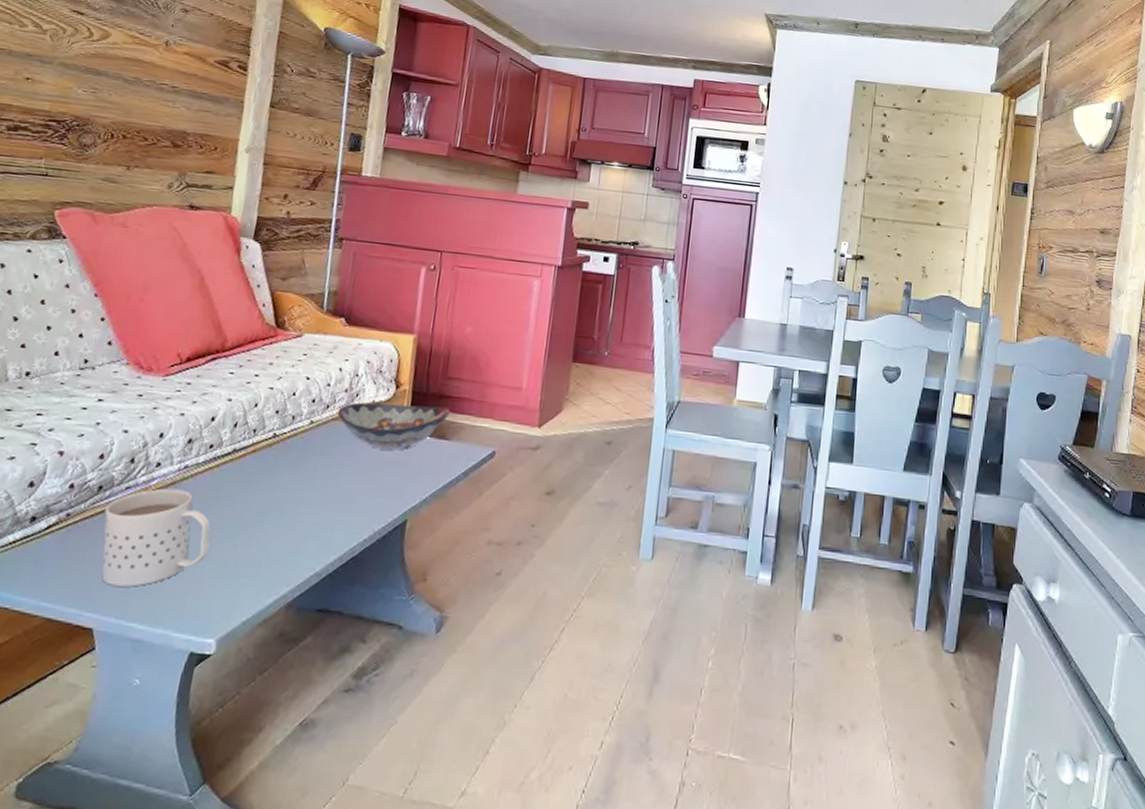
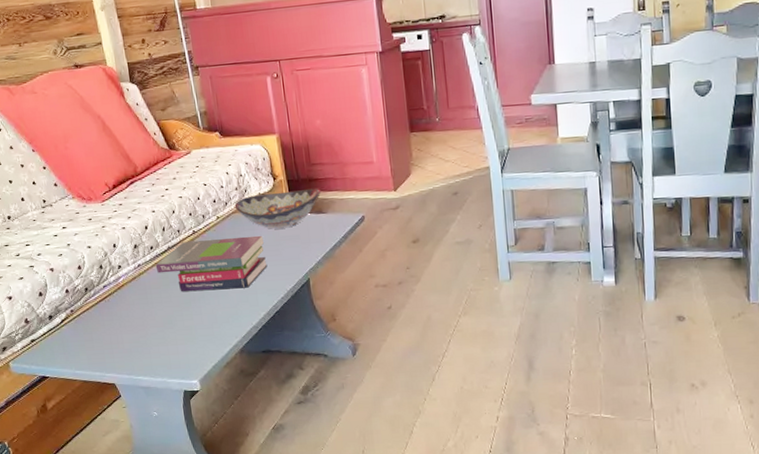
mug: present [101,488,211,588] -> none [95,282,175,355]
books: none [208,446,362,520] -> present [155,235,268,292]

